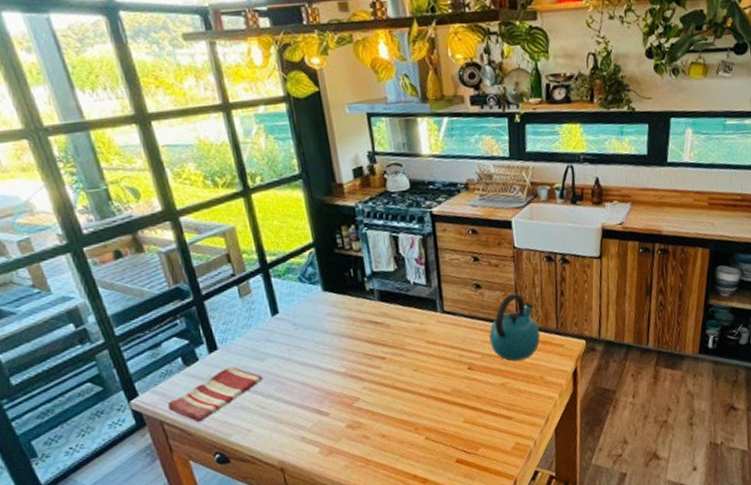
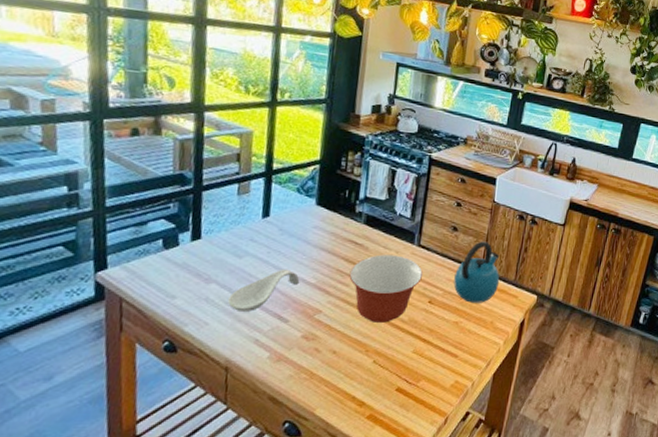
dish towel: present [167,366,263,423] -> none [132,258,236,306]
spoon rest: none [263,362,329,414] -> present [228,268,300,311]
mixing bowl: none [377,326,455,400] -> present [349,254,423,323]

